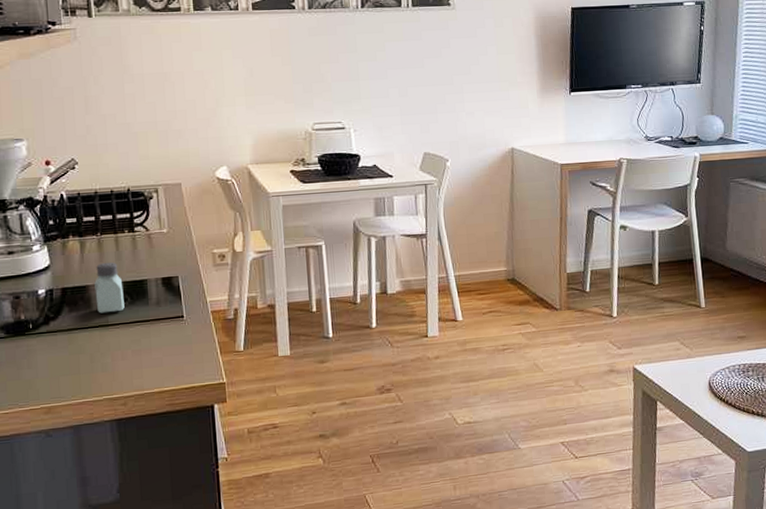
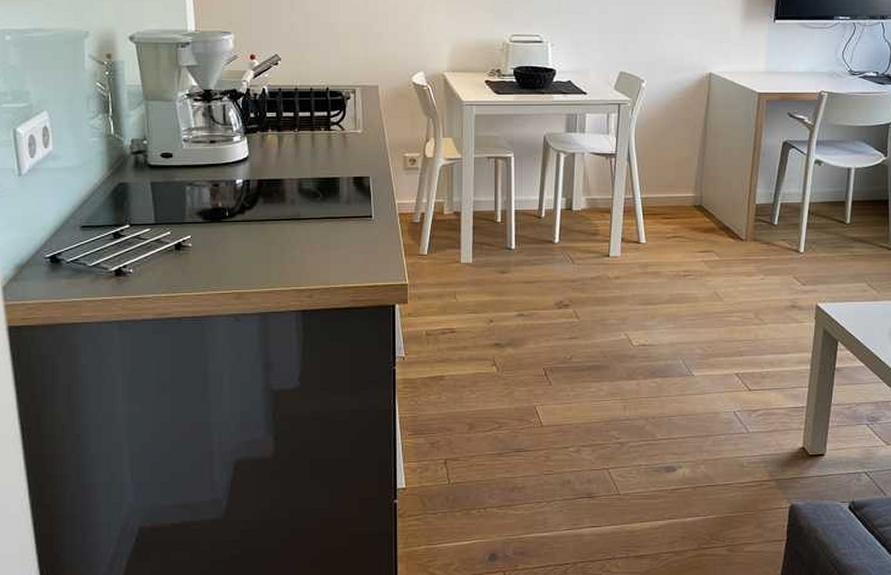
saltshaker: present [94,262,125,314] -> none [289,157,316,207]

